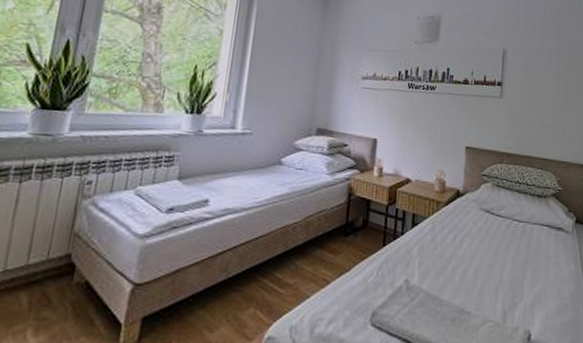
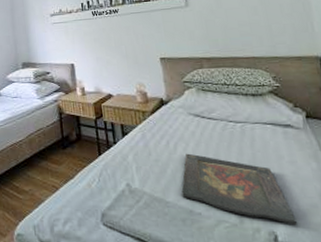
tray: none [457,249,549,325] -> present [181,153,297,226]

